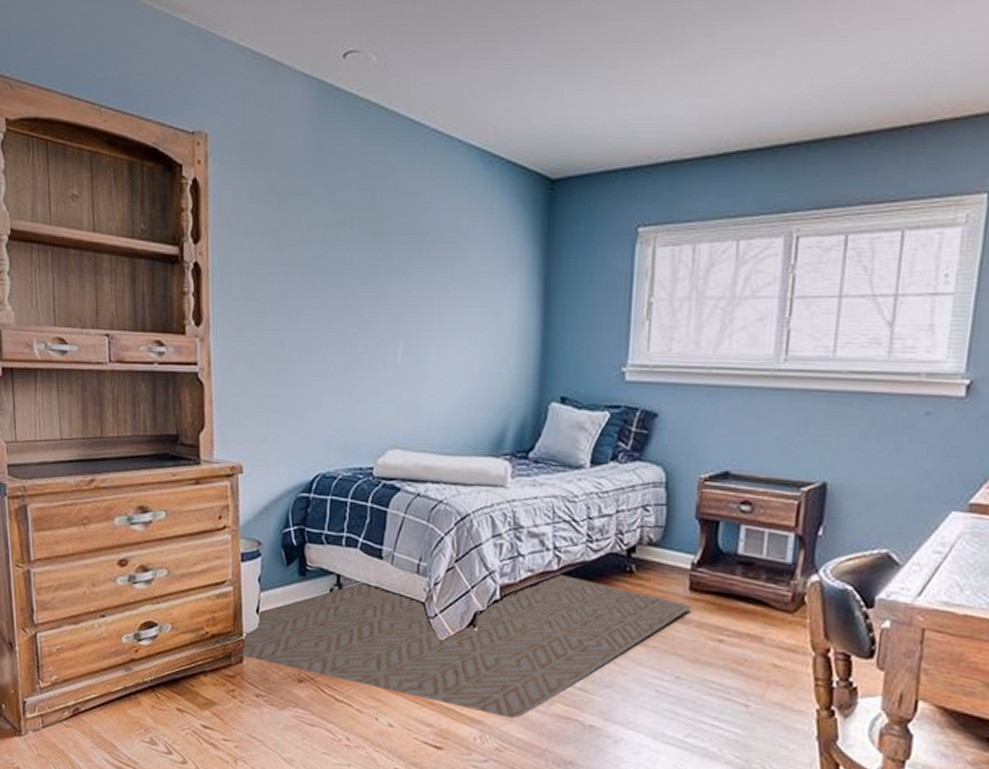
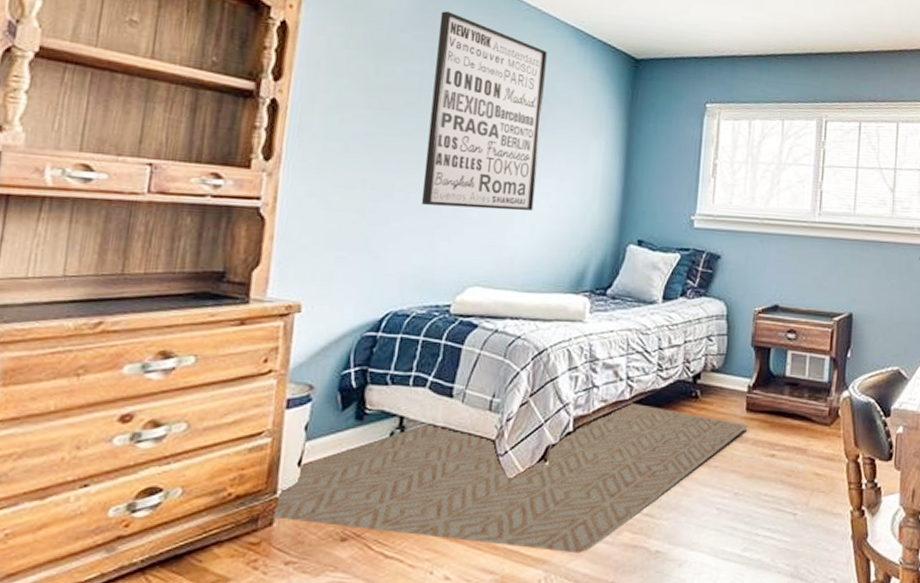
wall art: none [337,147,451,368] -> present [421,11,547,211]

